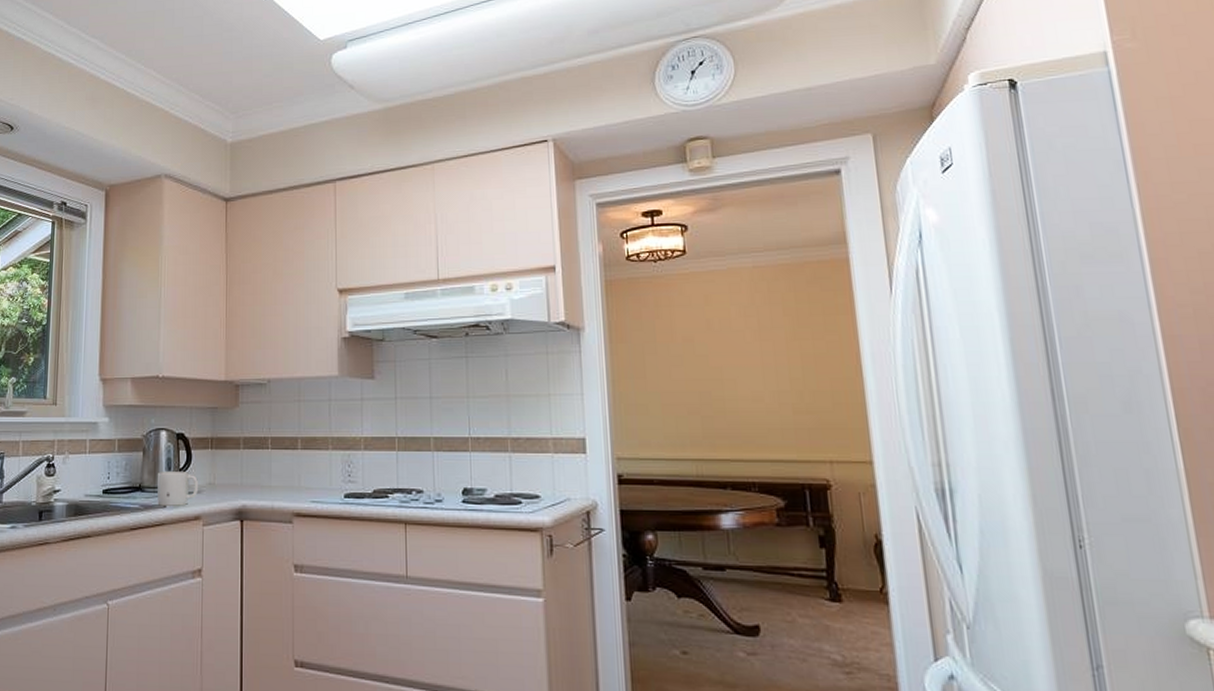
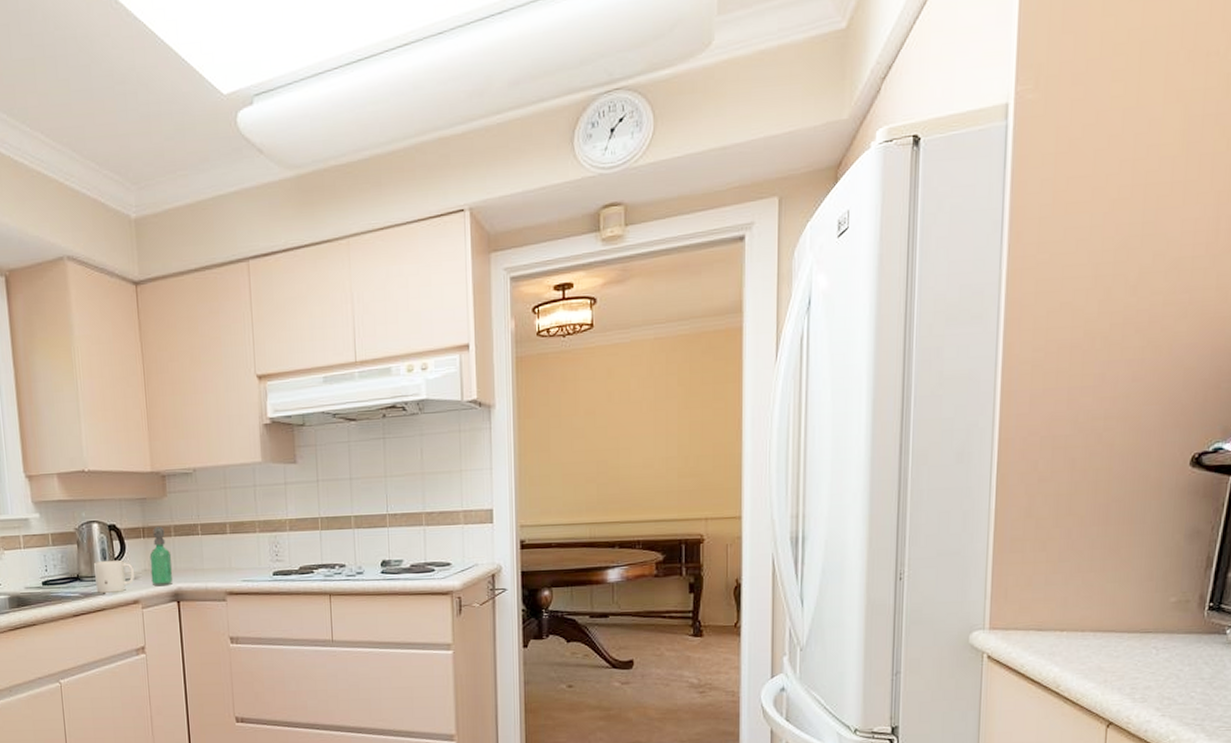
soap dispenser: none [215,437,239,503] -> present [149,525,174,587]

